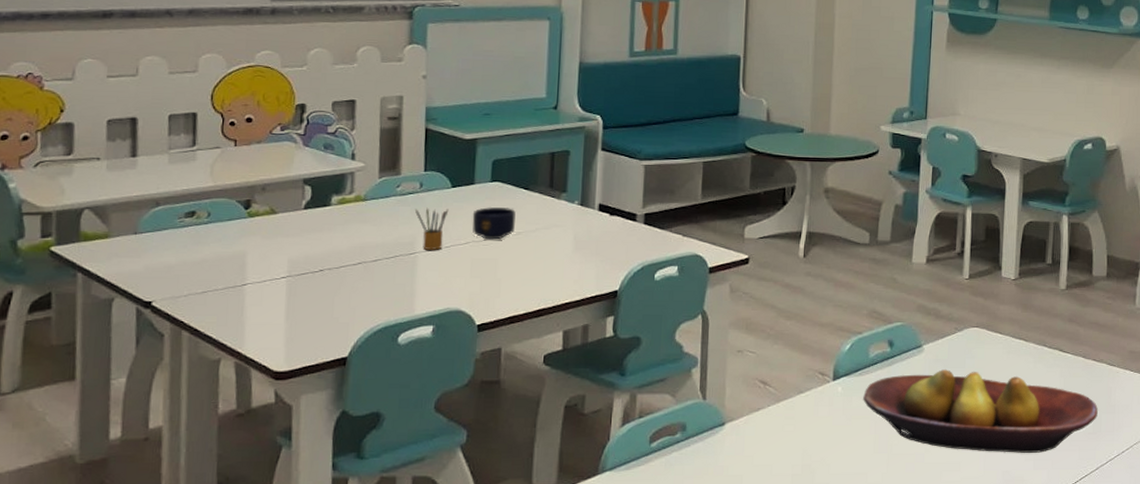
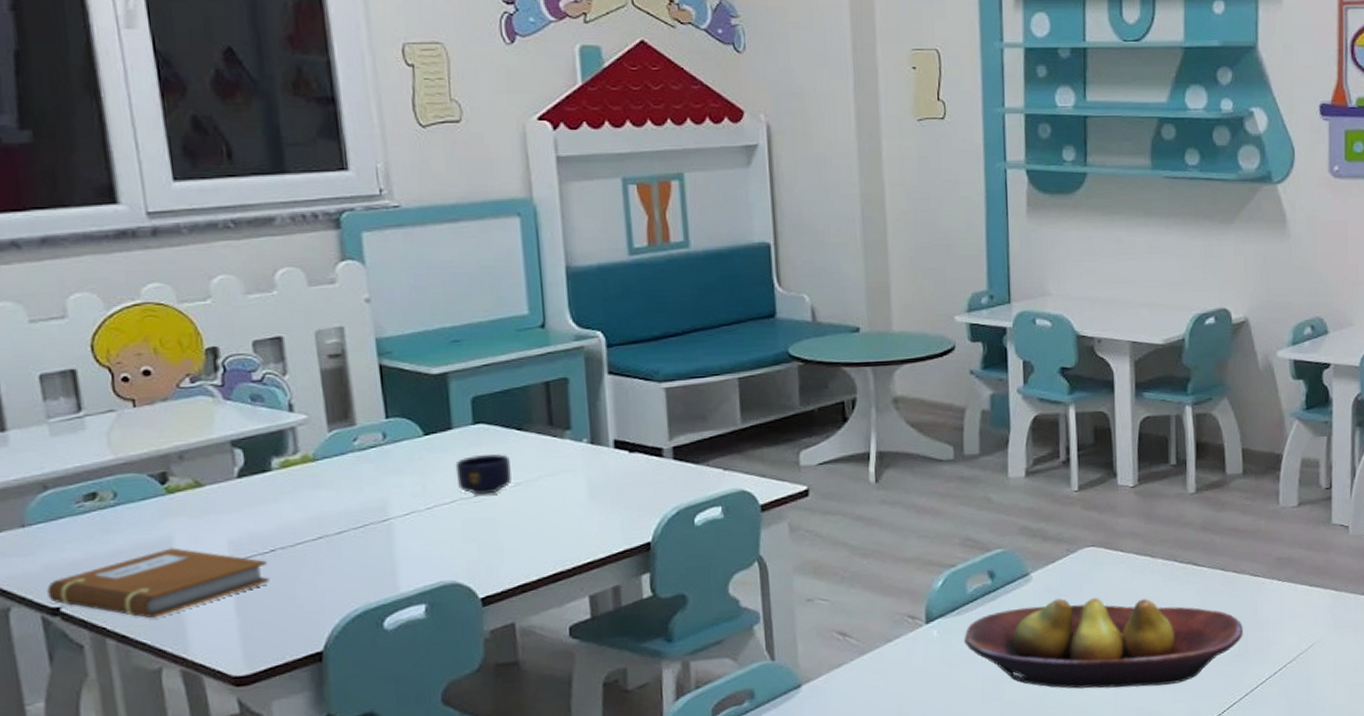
notebook: none [144,261,316,318] -> present [47,547,270,619]
pencil box: present [415,207,449,250] -> none [382,462,425,514]

